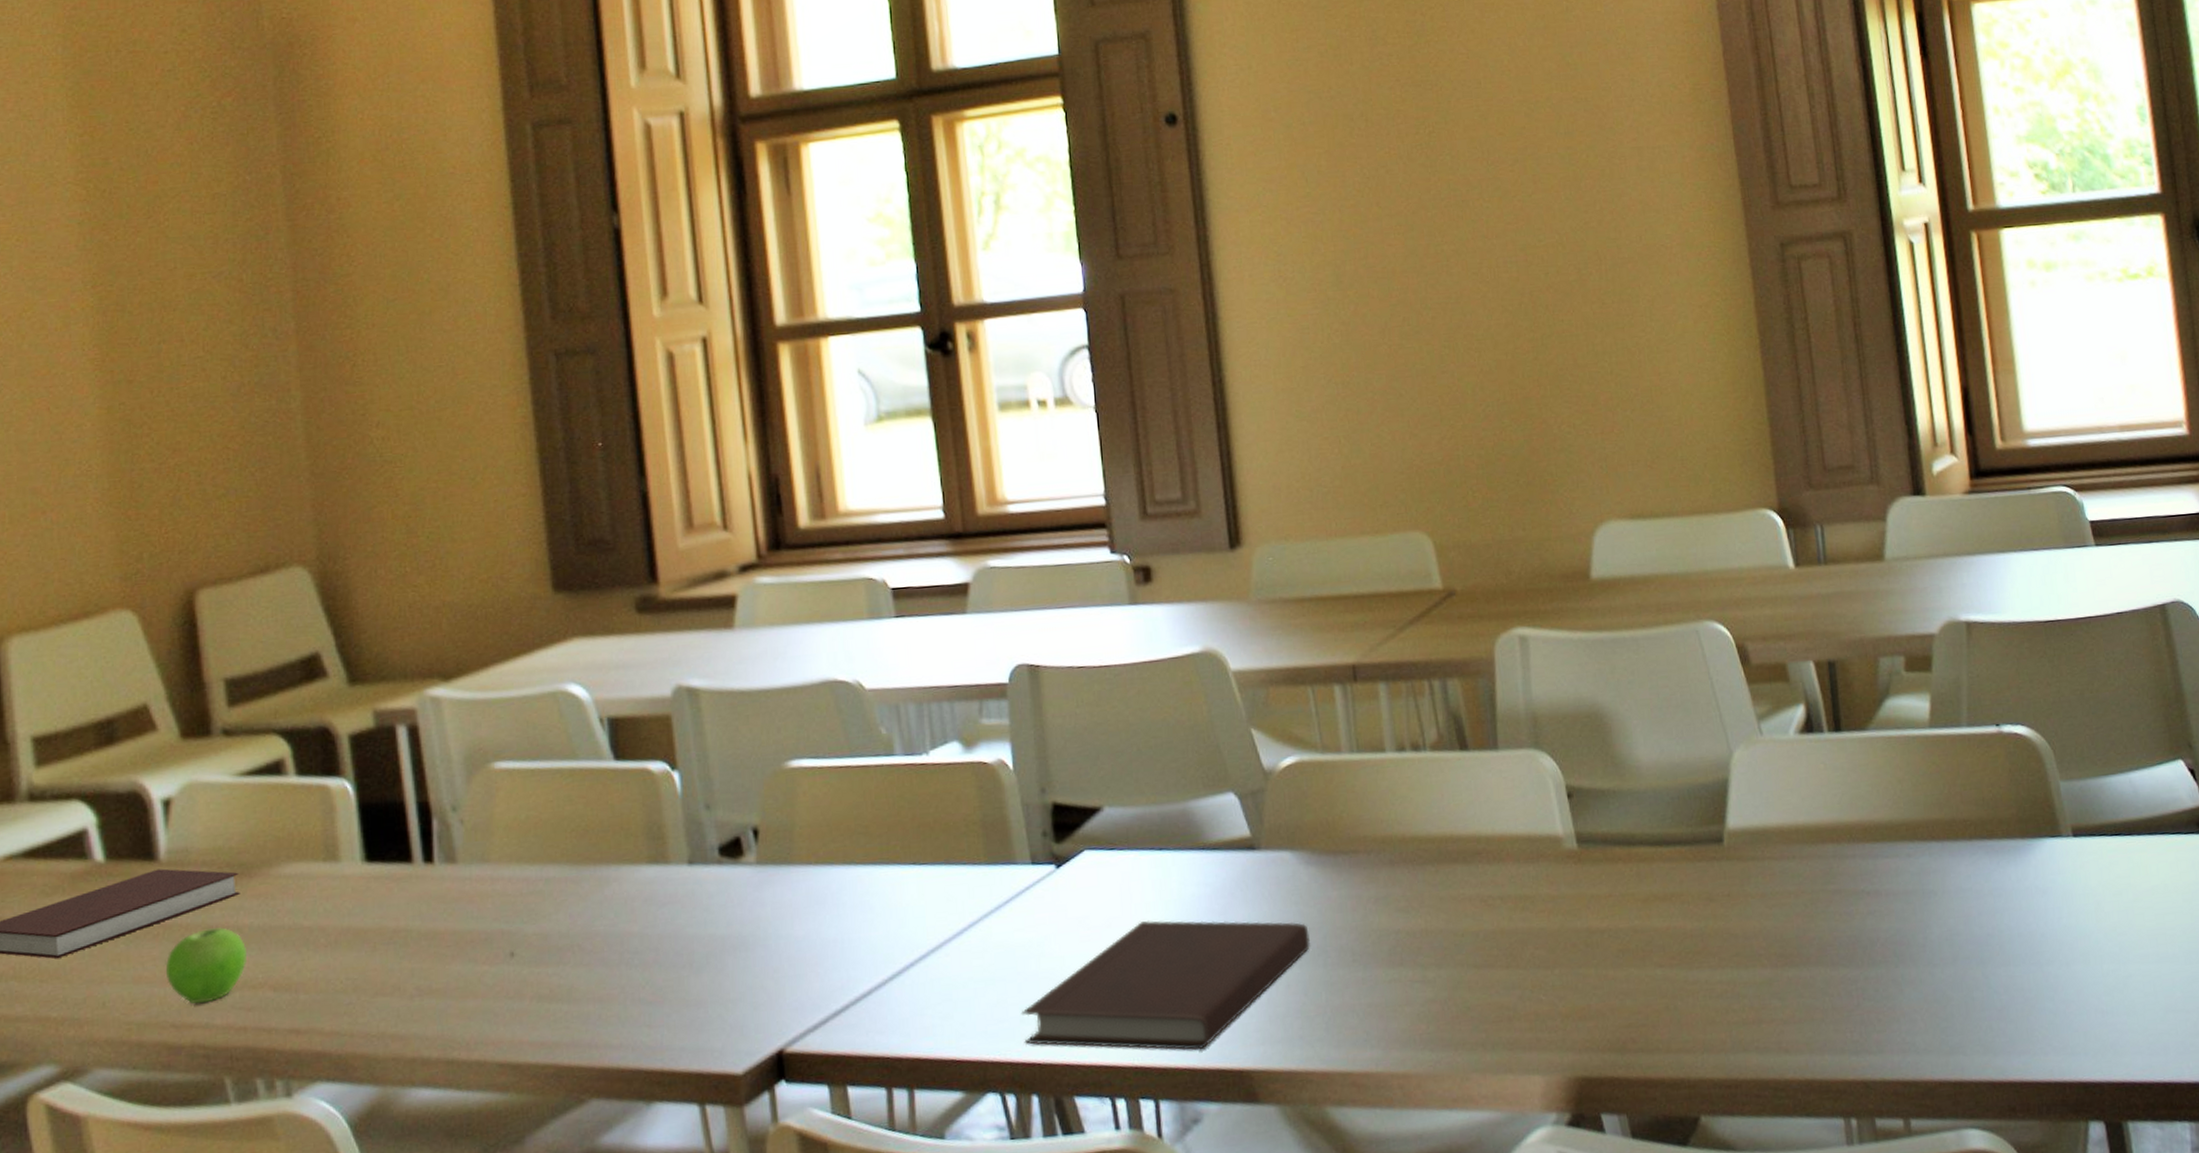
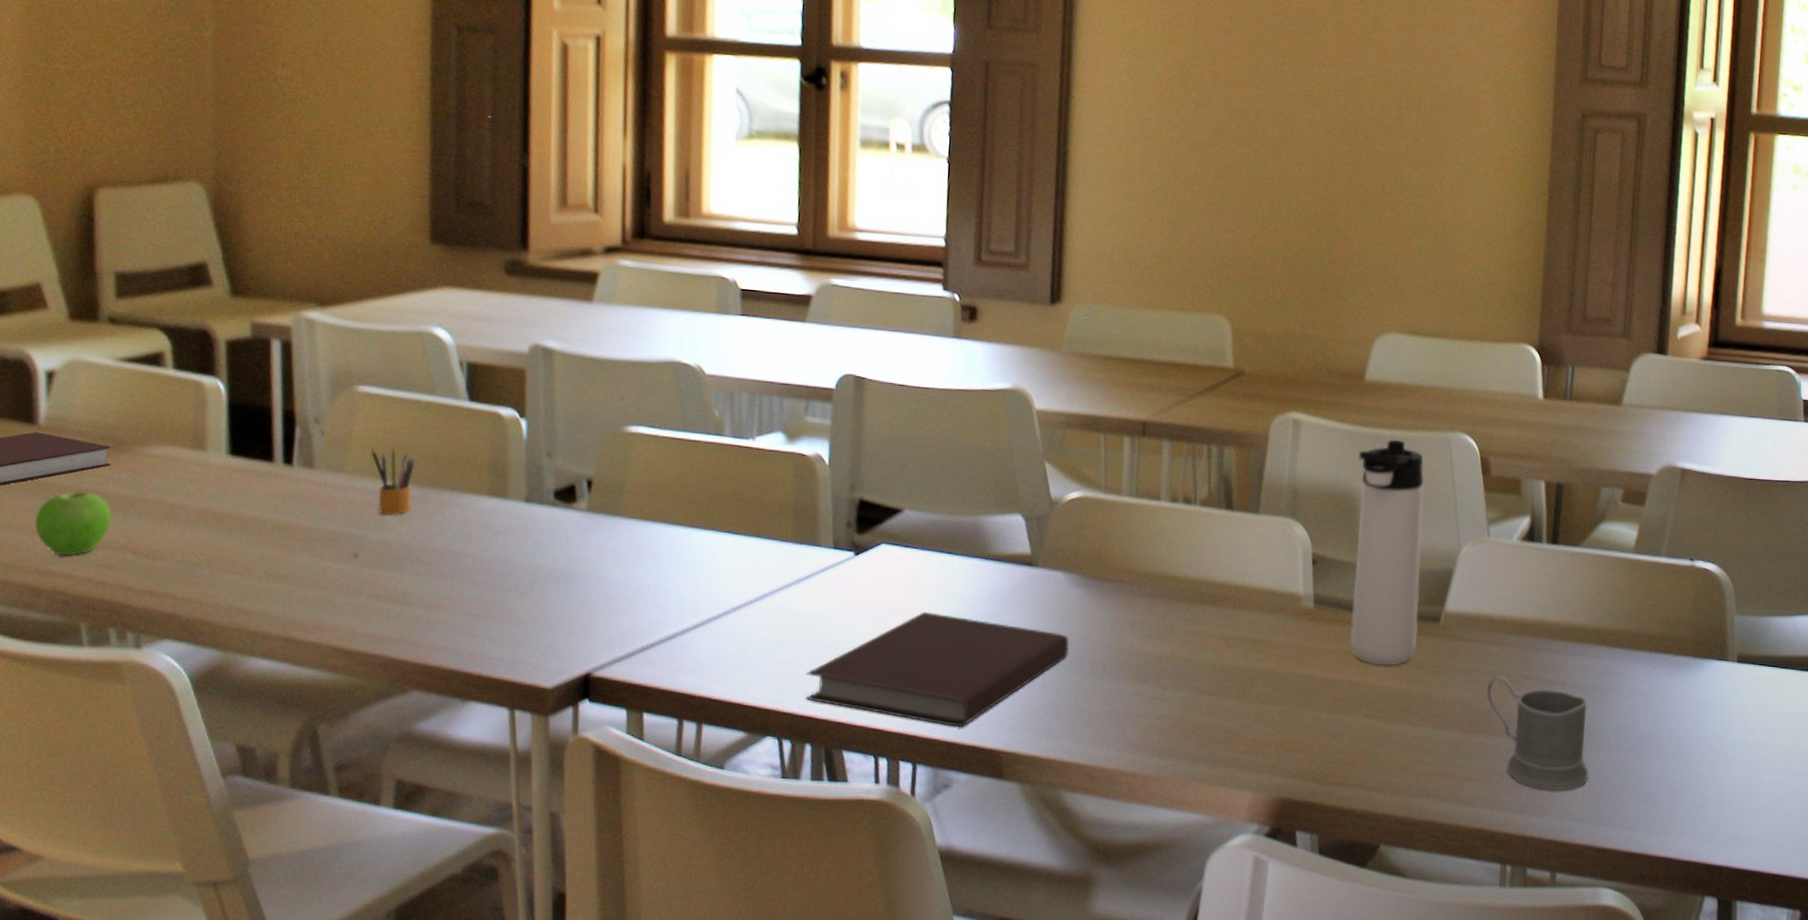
pencil box: none [516,826,567,904] -> present [371,448,417,515]
thermos bottle: none [1599,640,1701,904] -> present [1350,439,1424,666]
mug: none [1790,896,1927,1022] -> present [1486,677,1589,791]

